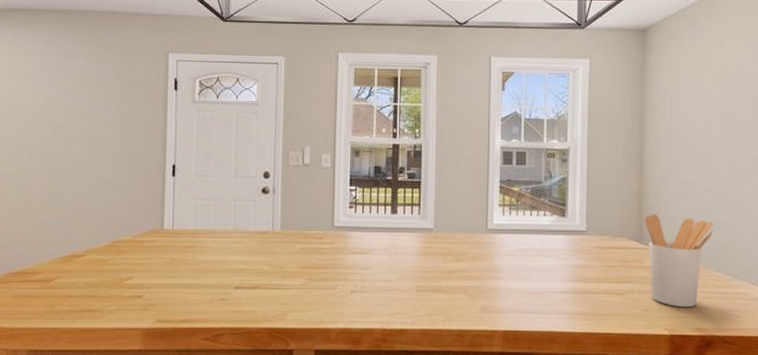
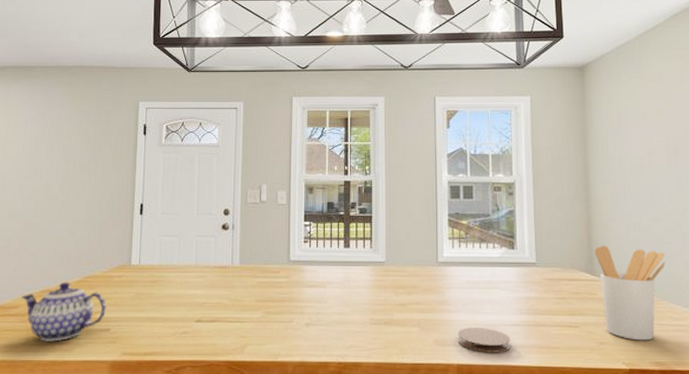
teapot: none [43,247,138,309] -> present [21,282,106,342]
coaster: none [504,294,558,320] -> present [457,326,511,353]

